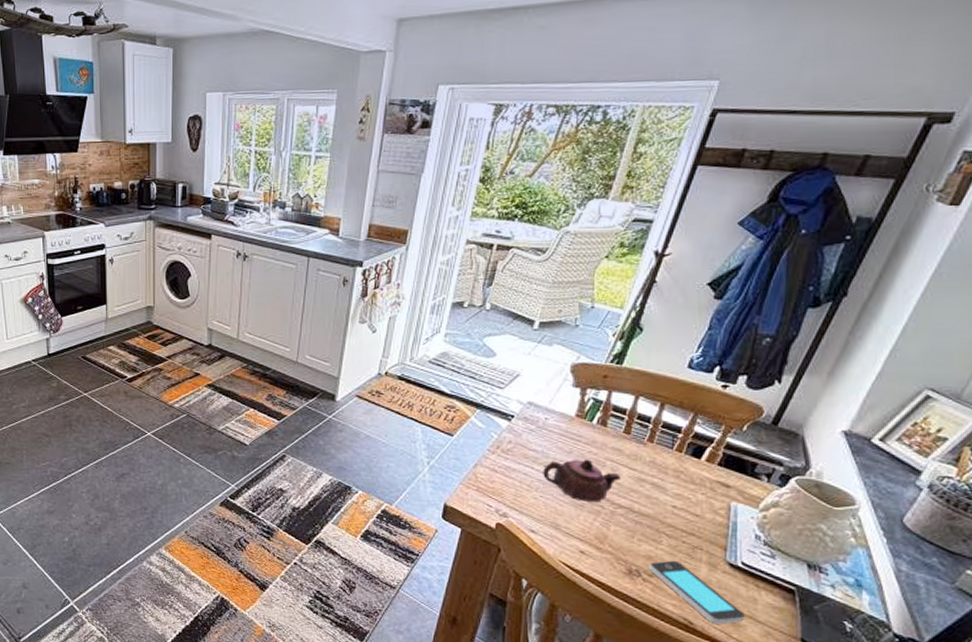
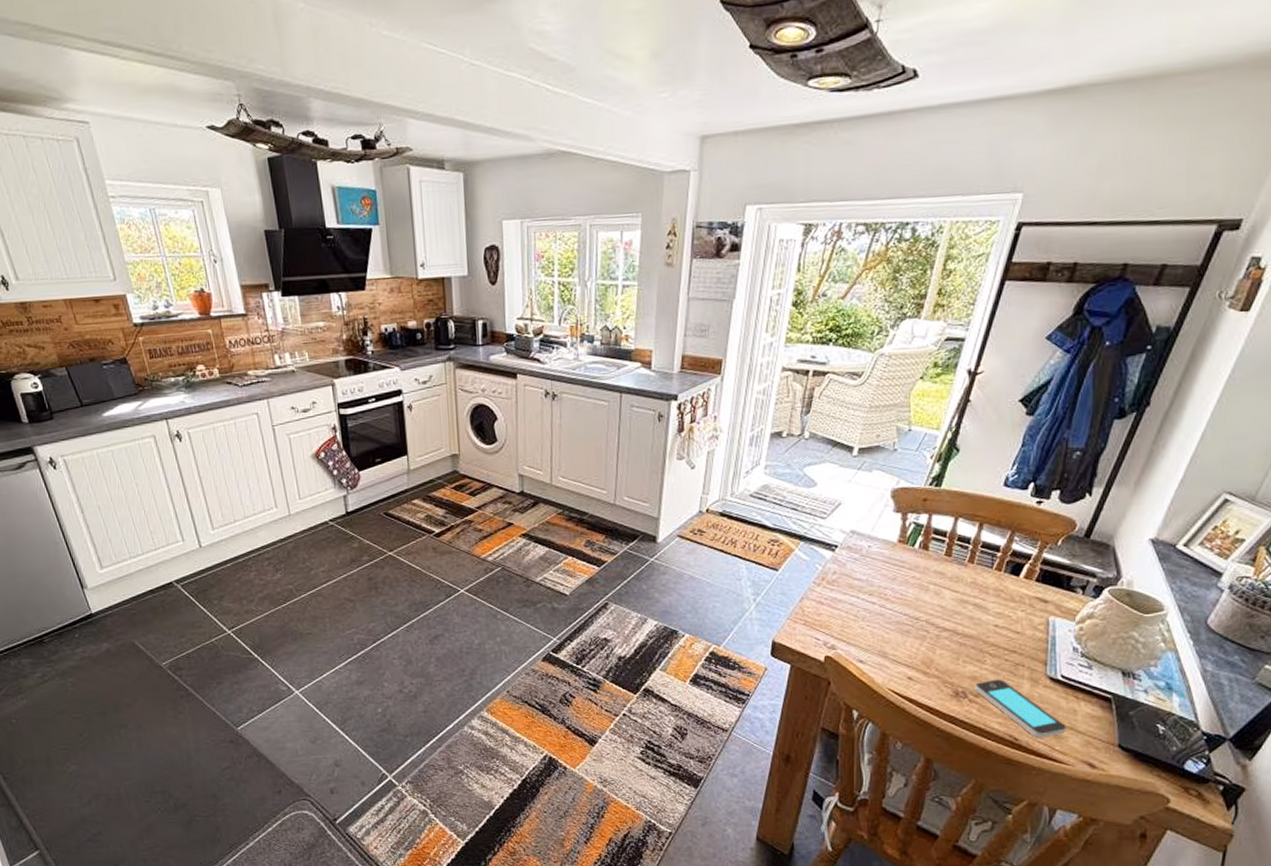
teapot: present [543,459,621,502] -> none [868,584,944,628]

